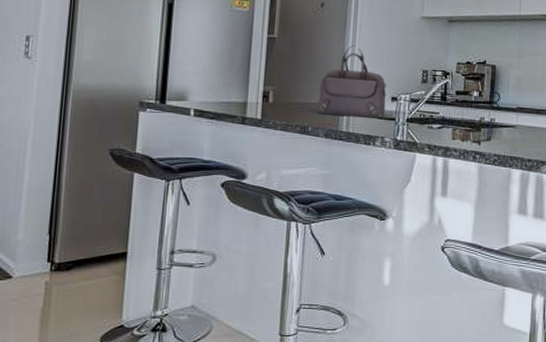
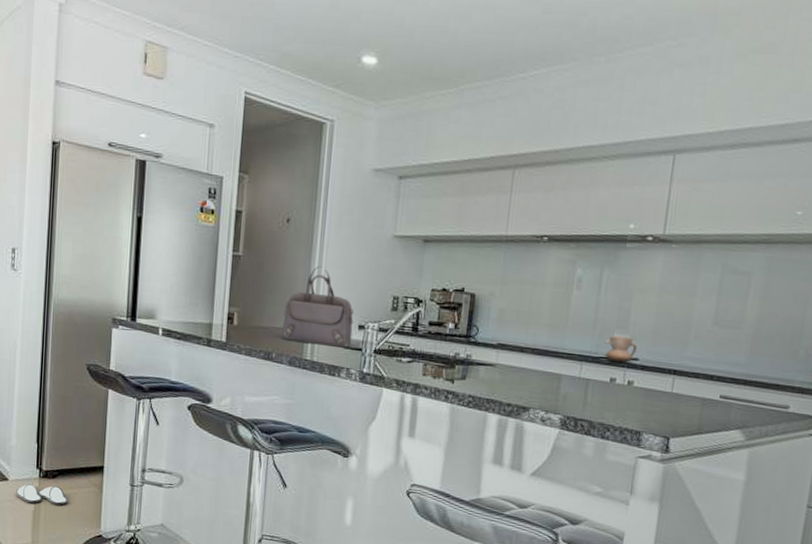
slippers: none [20,279,84,301] -> present [15,484,68,505]

